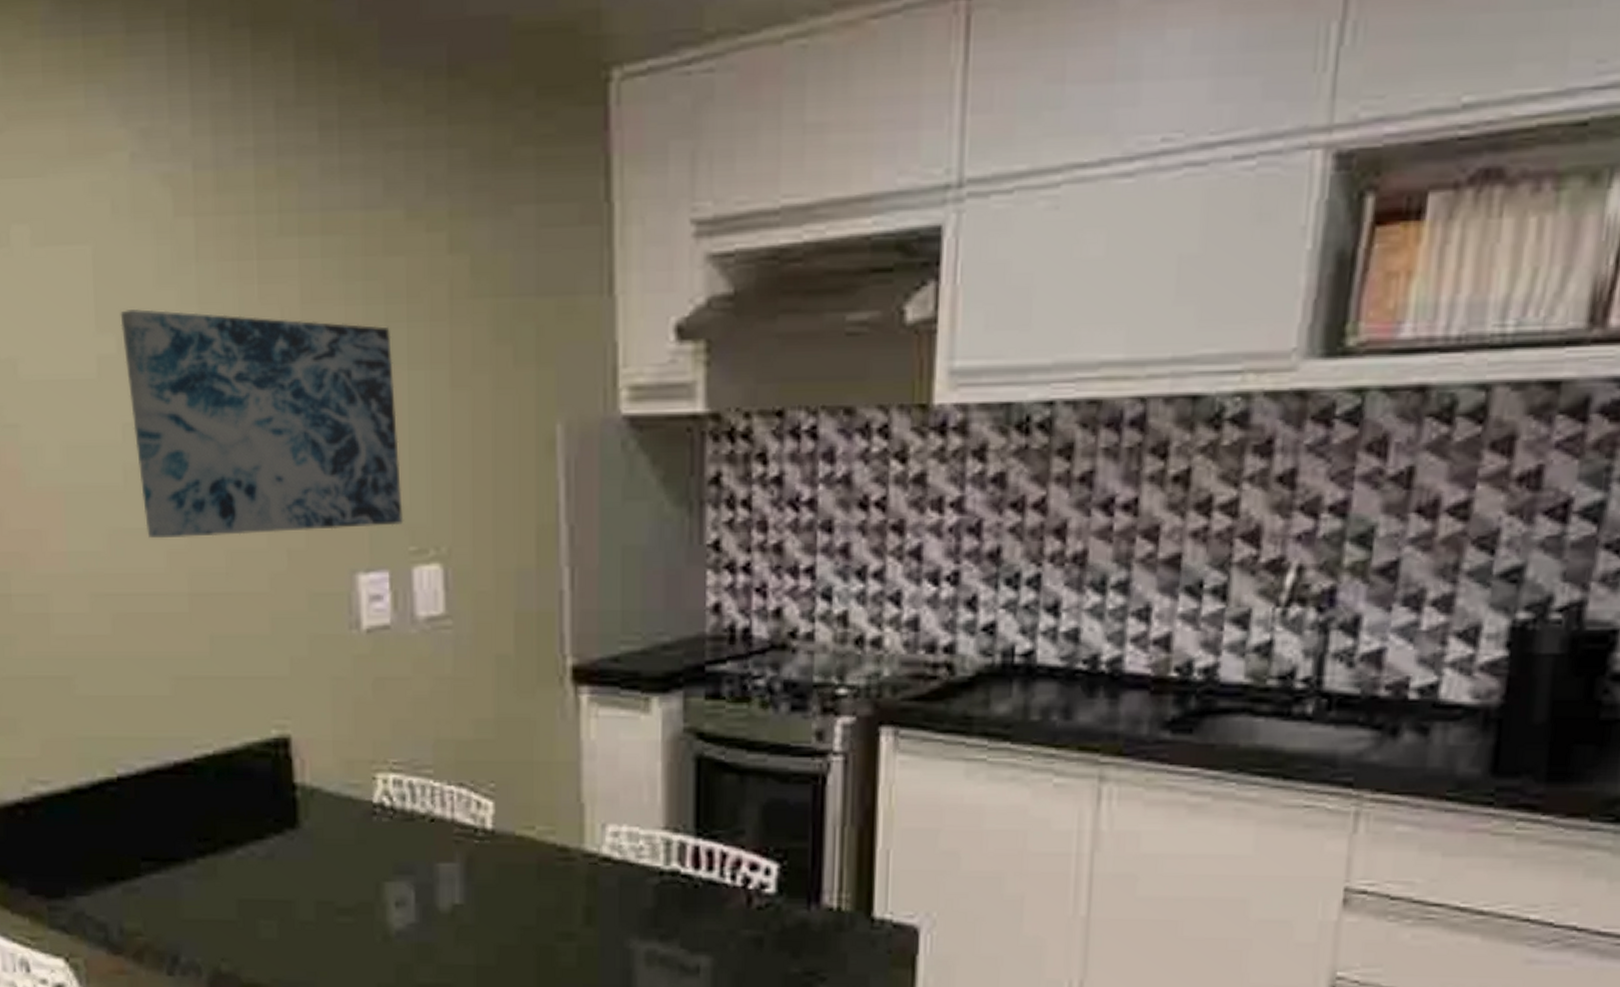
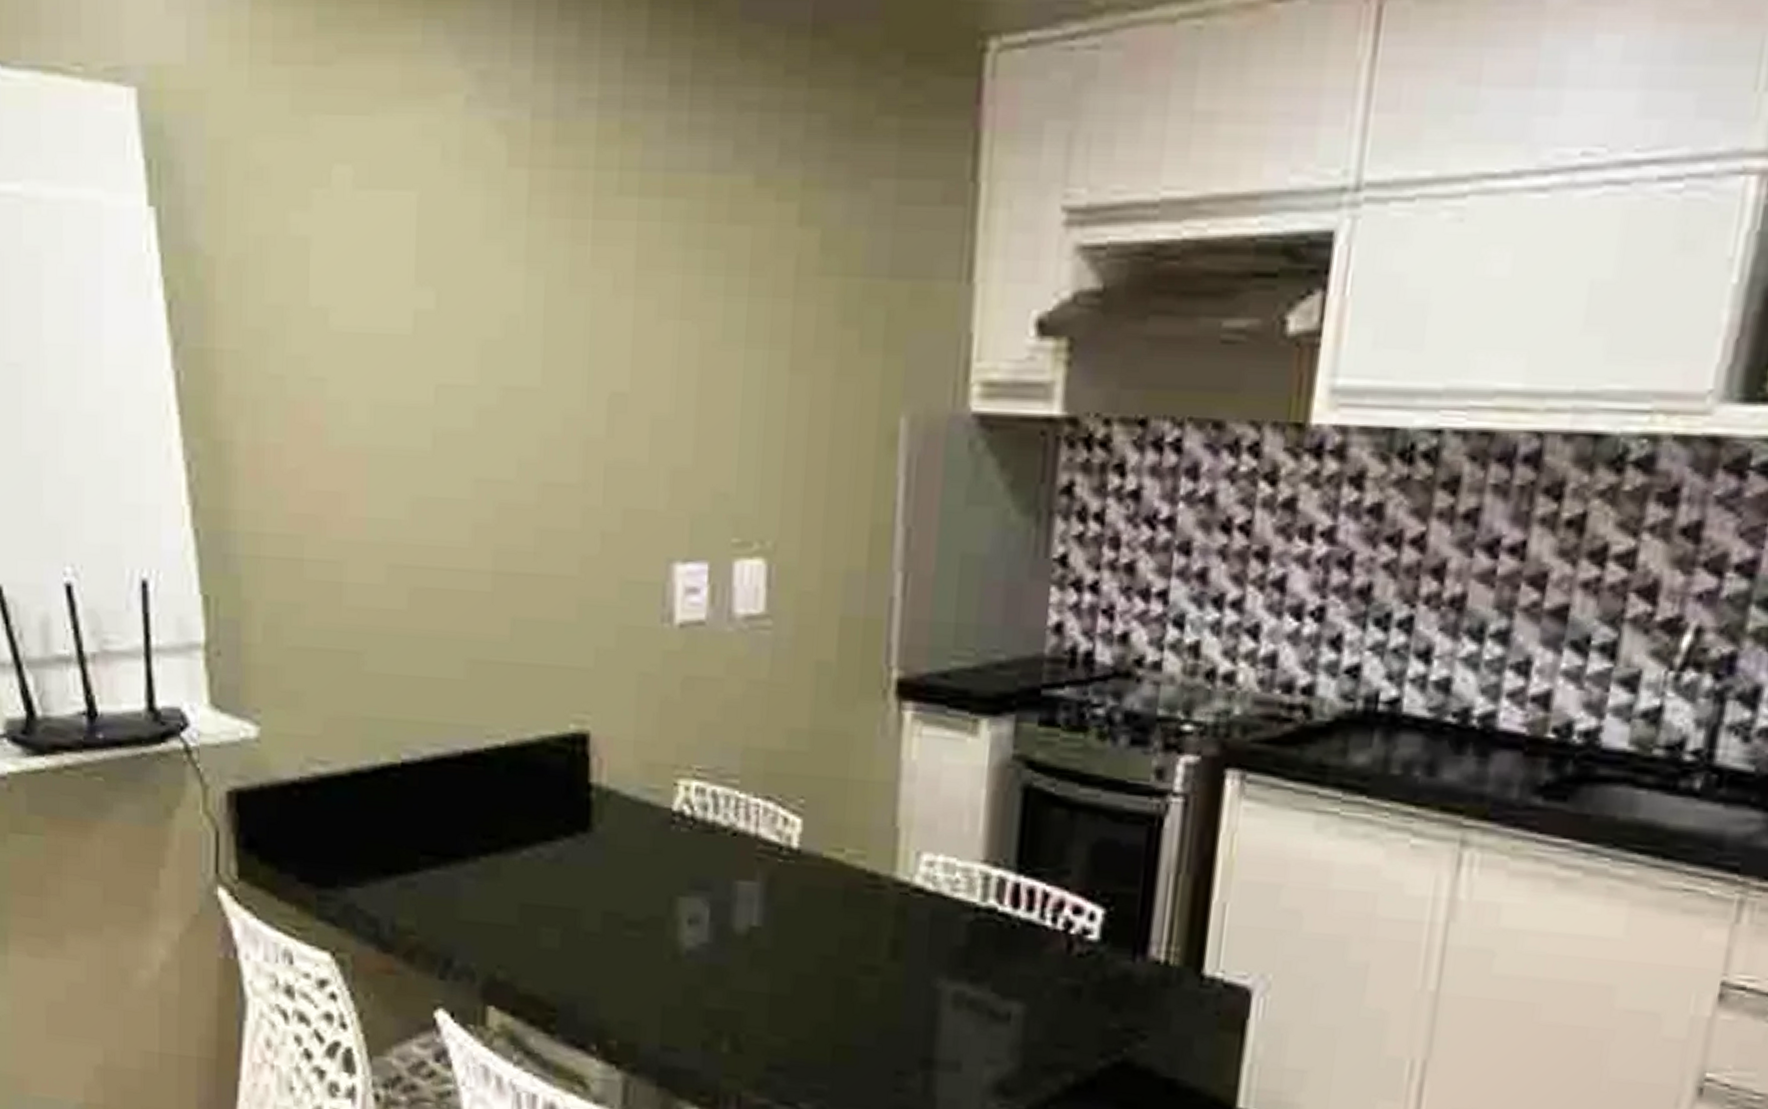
wall art: present [120,309,404,539] -> none [442,263,730,515]

